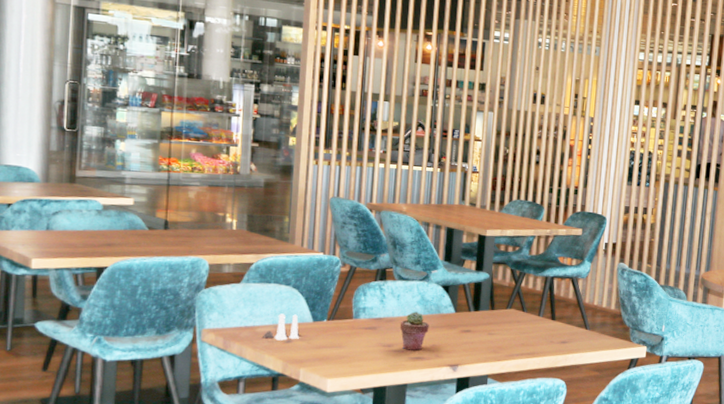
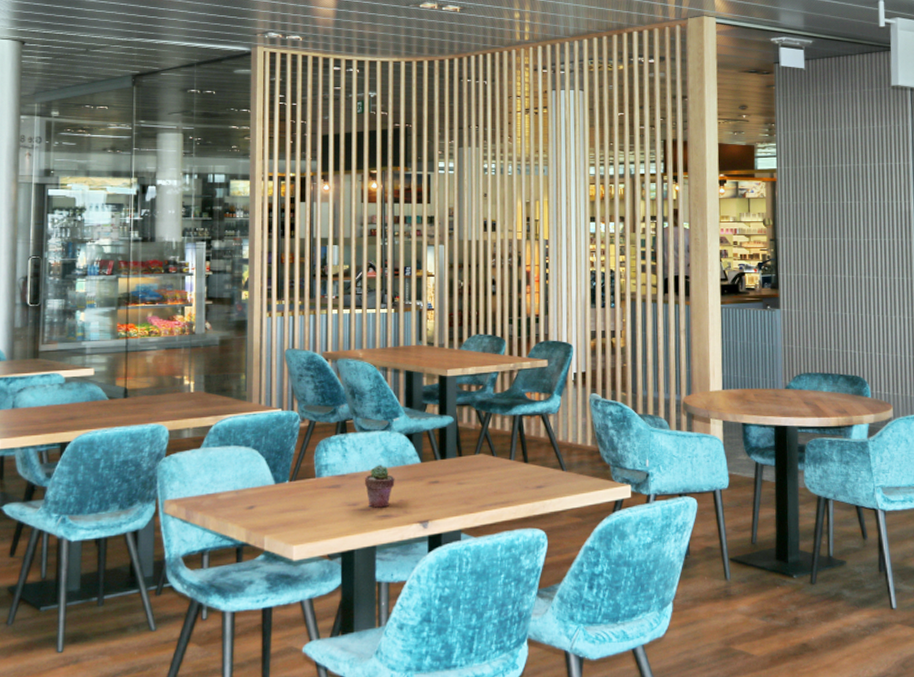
salt and pepper shaker set: present [263,313,299,341] -> none [225,477,261,507]

